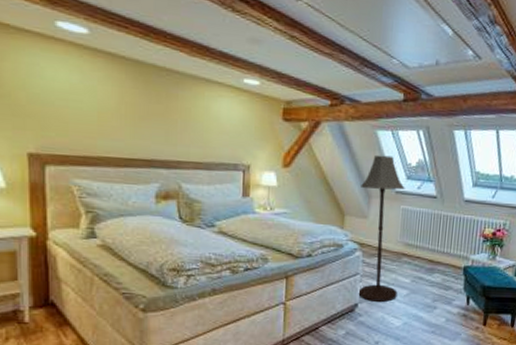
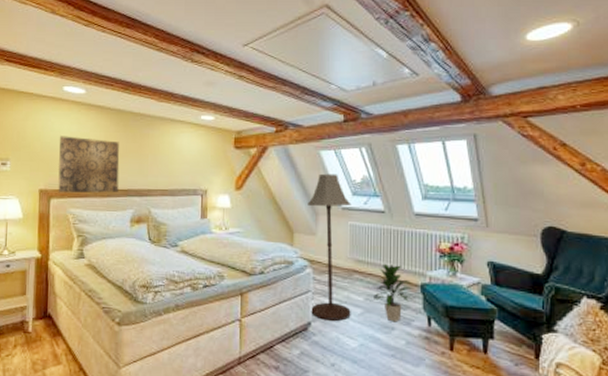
wall art: none [53,86,140,163] -> present [58,136,120,194]
indoor plant: none [419,247,457,302] -> present [374,263,415,322]

